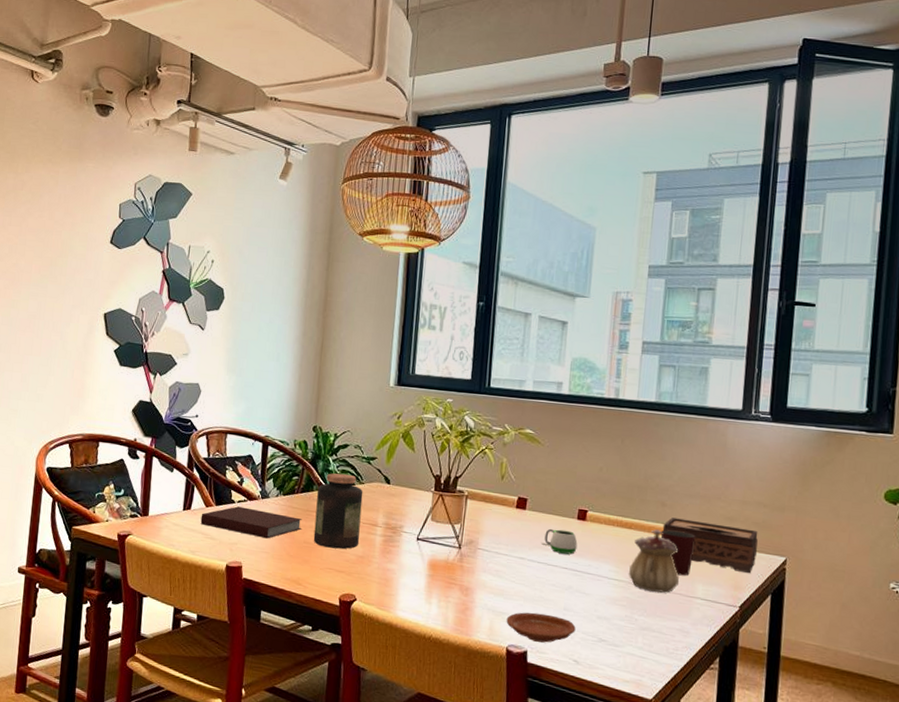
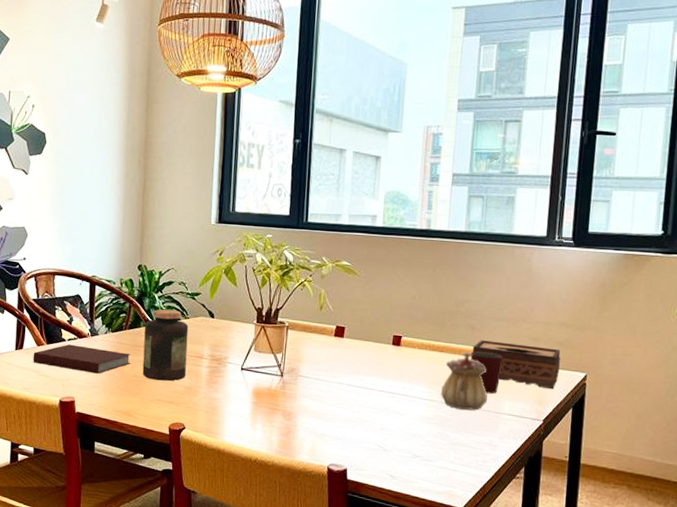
plate: present [506,612,576,643] -> none [327,433,392,461]
mug: present [542,528,578,555] -> none [359,354,393,378]

